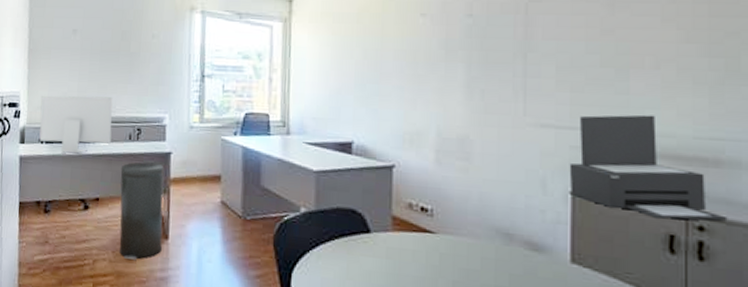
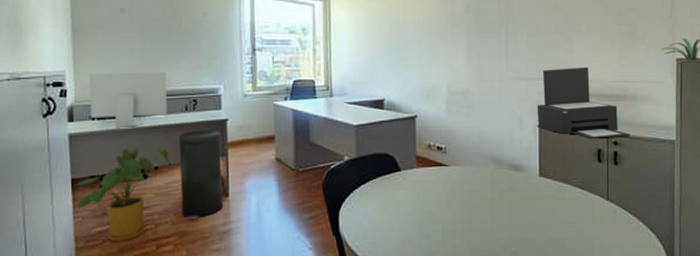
house plant: none [20,174,112,274] -> present [74,146,171,242]

